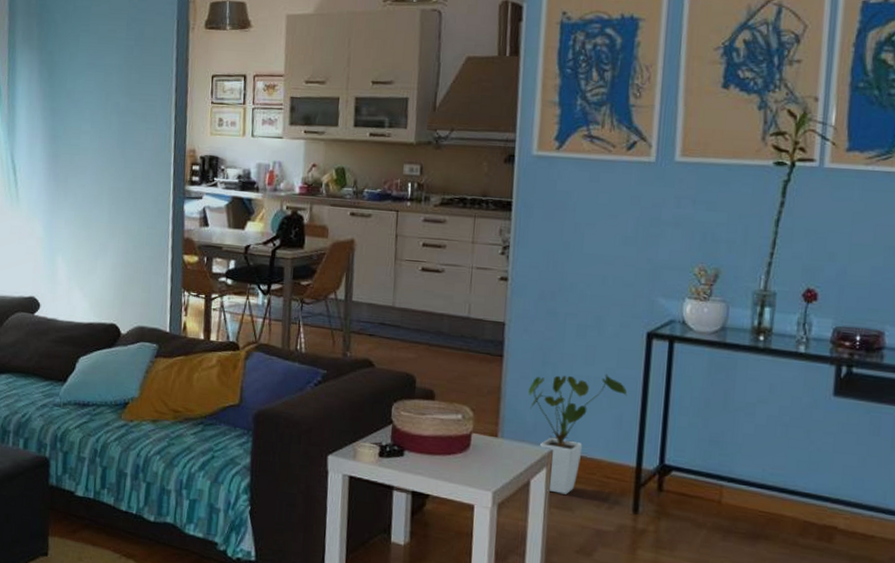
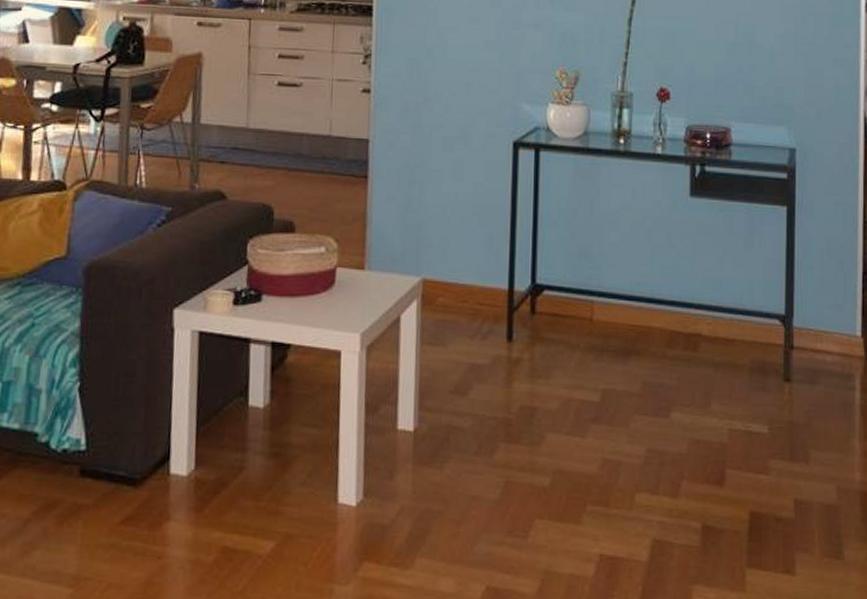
house plant: present [528,374,628,495] -> none [396,189,497,328]

